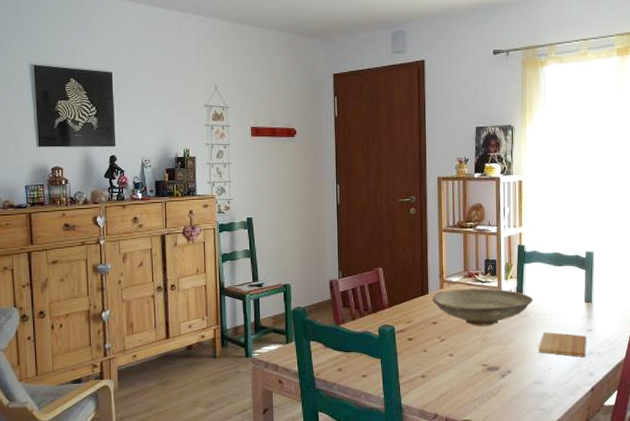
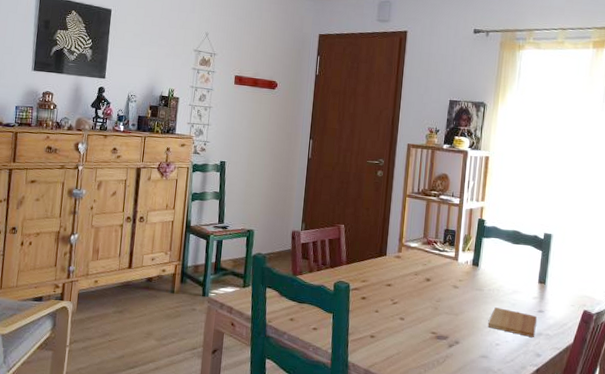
decorative bowl: present [432,288,534,326] -> none [389,254,489,295]

